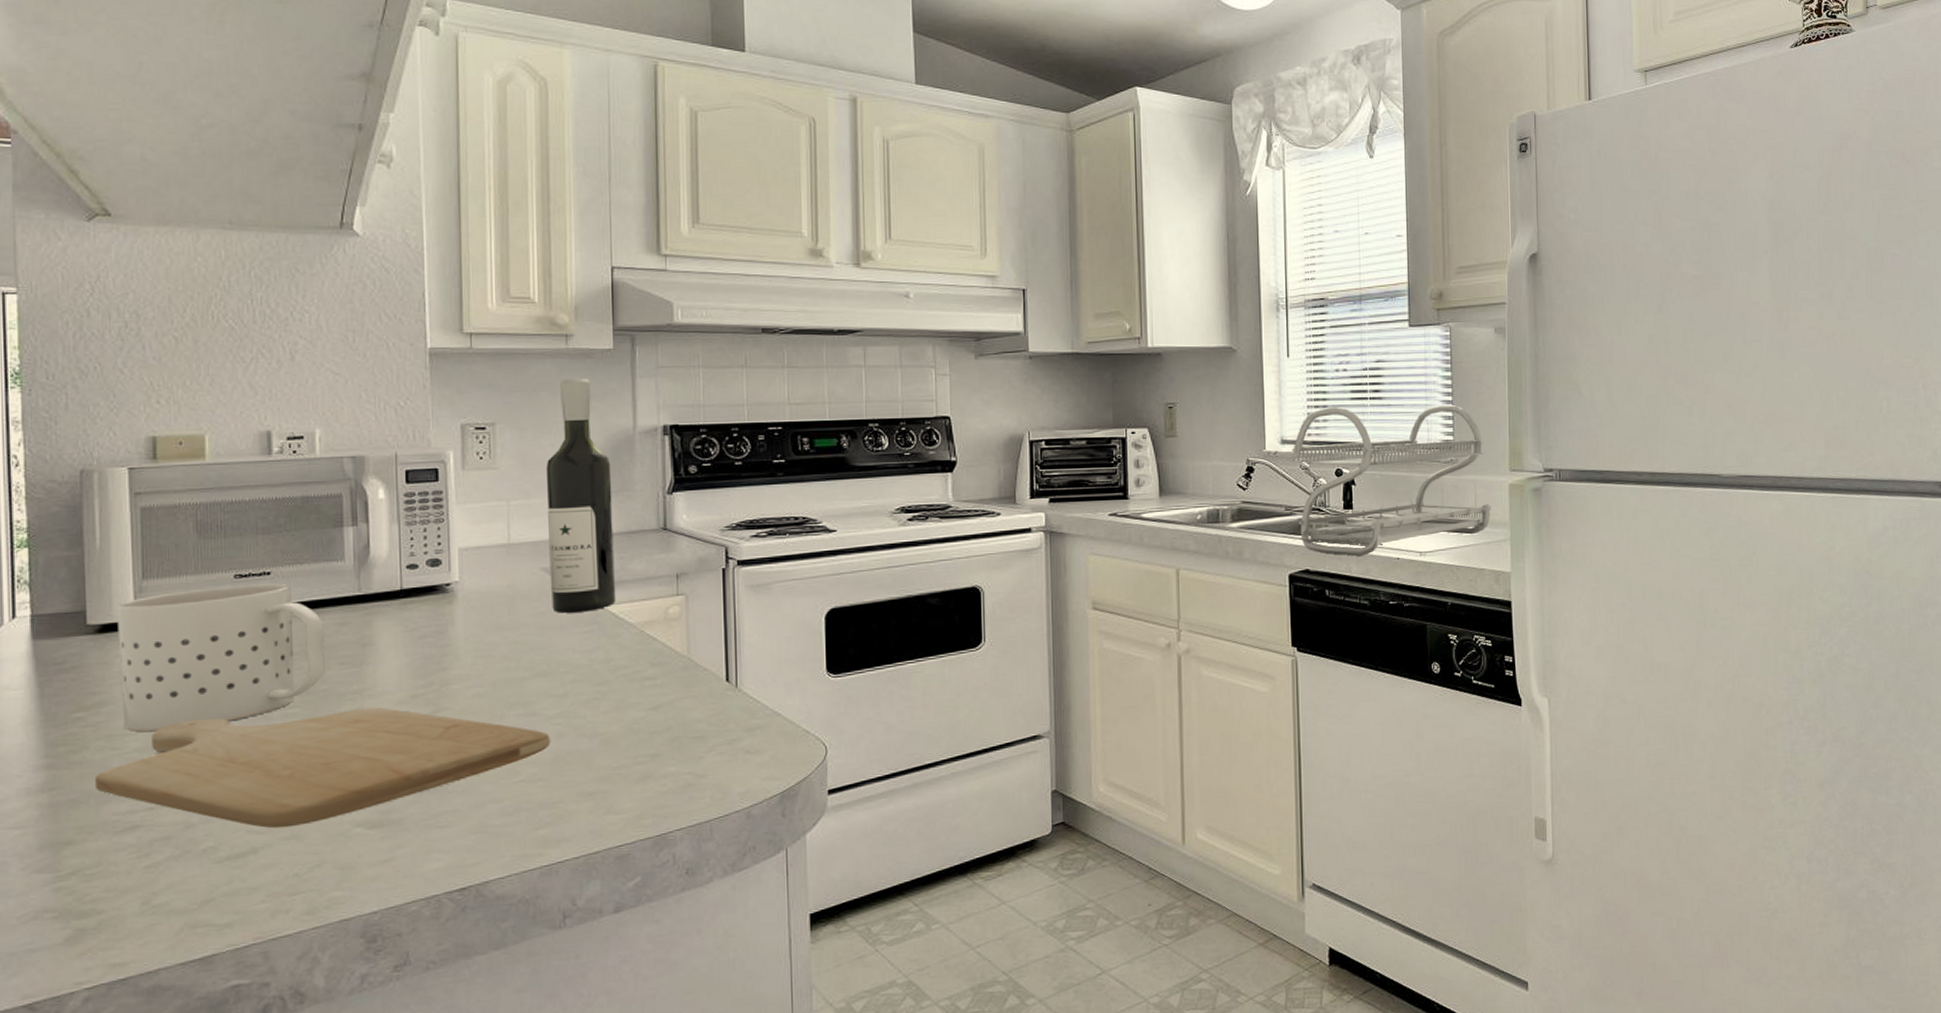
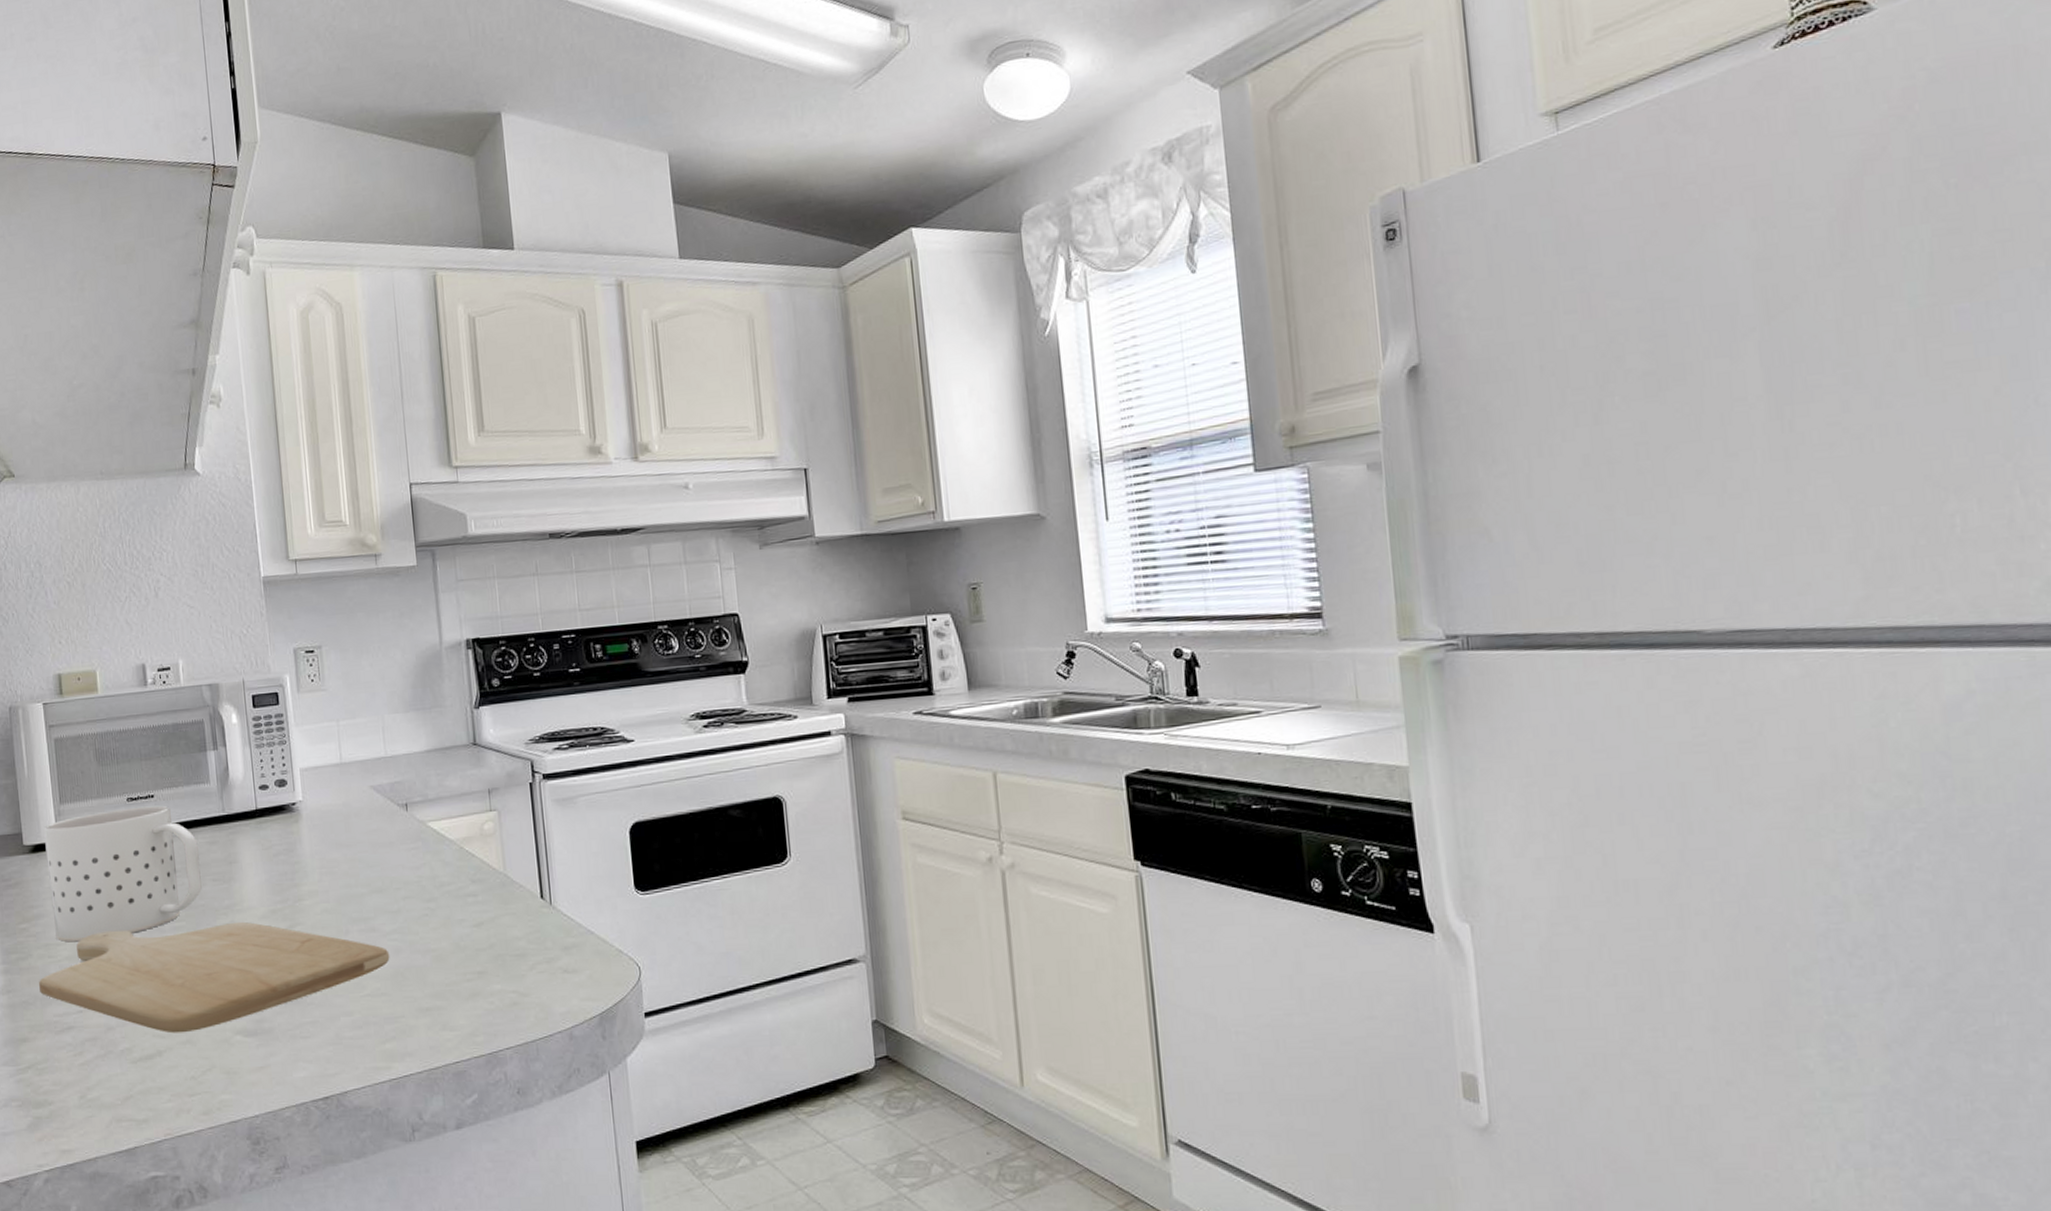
bottle: present [545,378,617,613] -> none [367,596,437,830]
dish rack: present [1291,404,1492,556] -> none [1118,562,1378,752]

